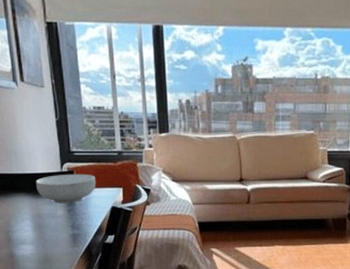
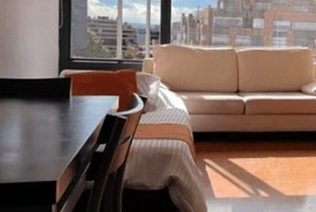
cereal bowl: present [35,173,96,204] -> none [29,80,93,110]

